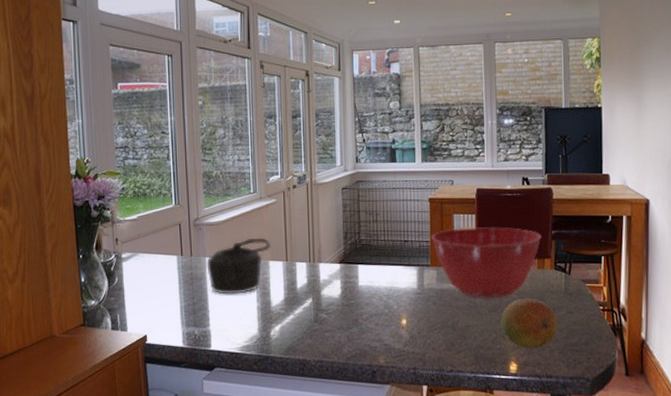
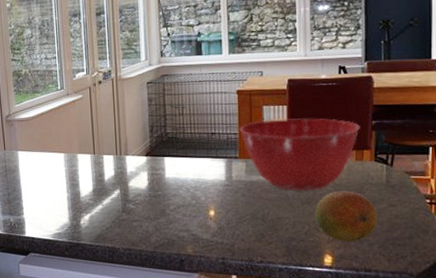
teapot: present [206,237,272,295] -> none [19,131,79,186]

